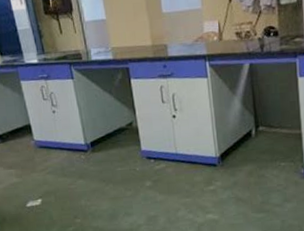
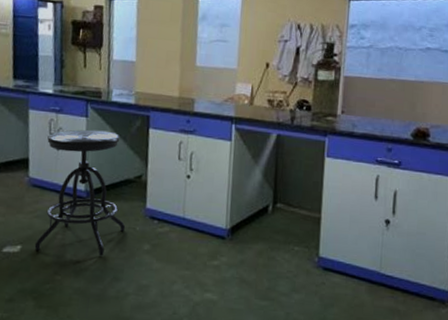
stool: none [42,88,127,201] -> present [34,129,126,256]

